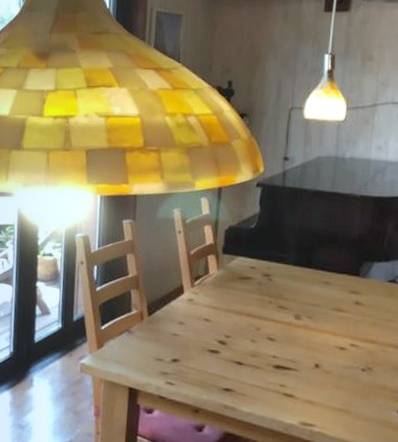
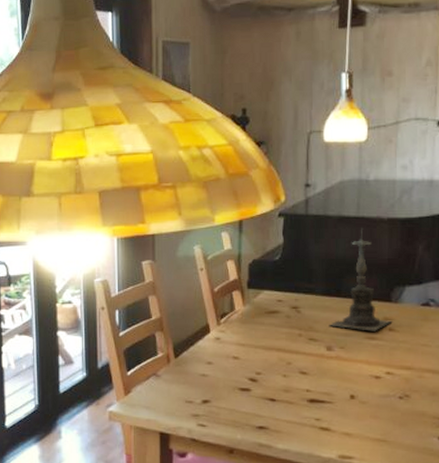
candle holder: none [298,204,359,304] -> present [329,228,391,331]

